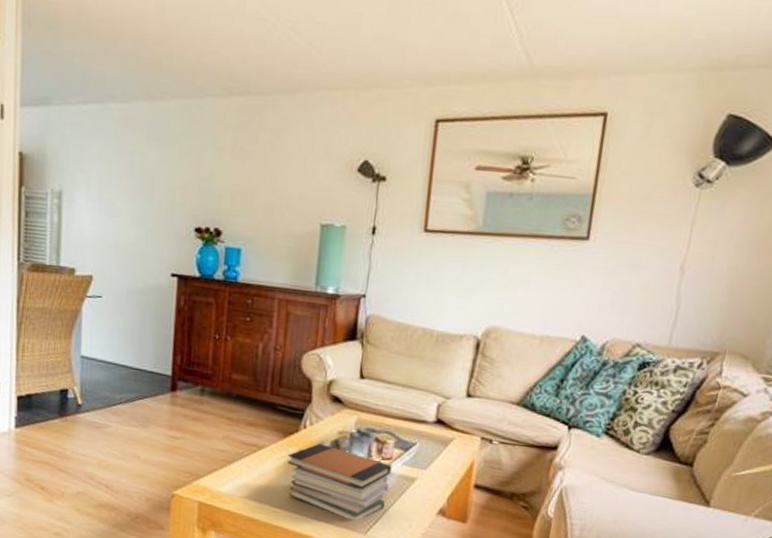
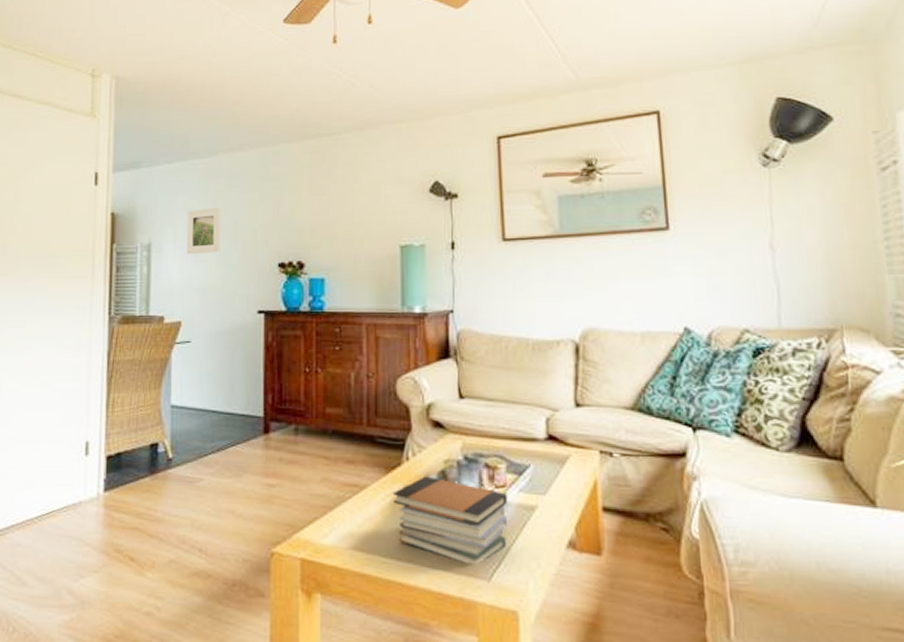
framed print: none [99,159,138,210] -> present [186,207,221,255]

